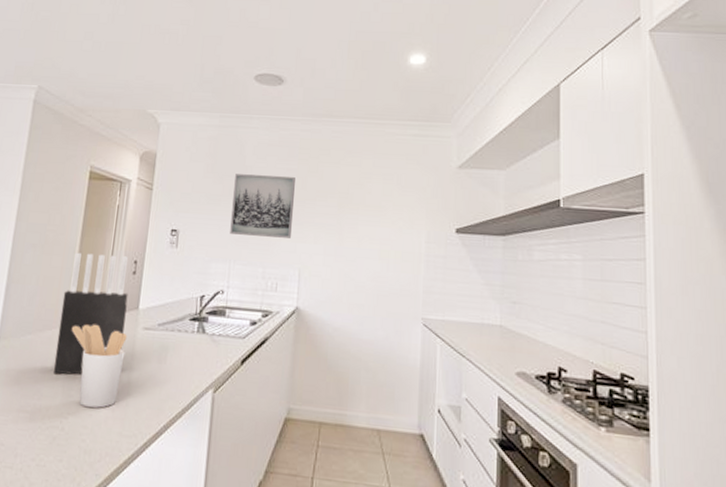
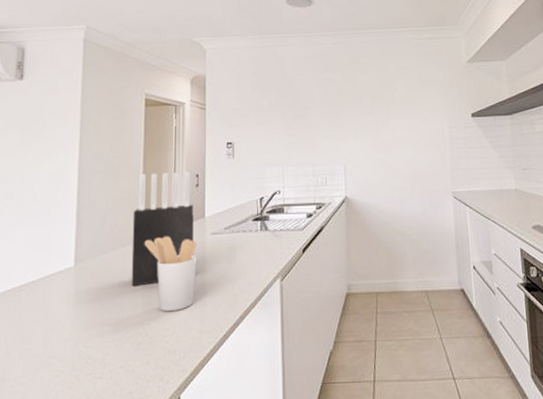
wall art: present [230,174,295,238] -> none [279,84,334,140]

